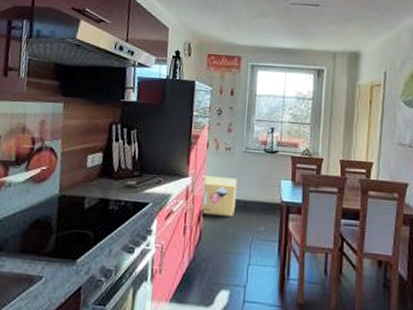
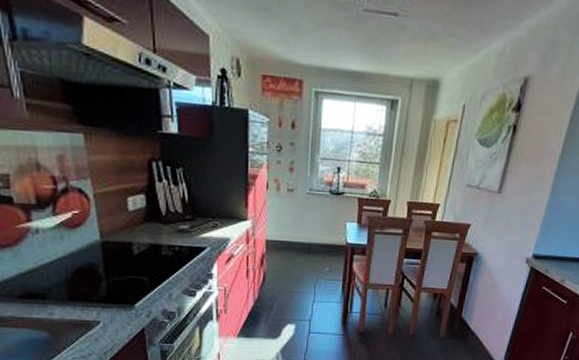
cardboard box: present [201,176,237,217] -> none [264,219,300,259]

